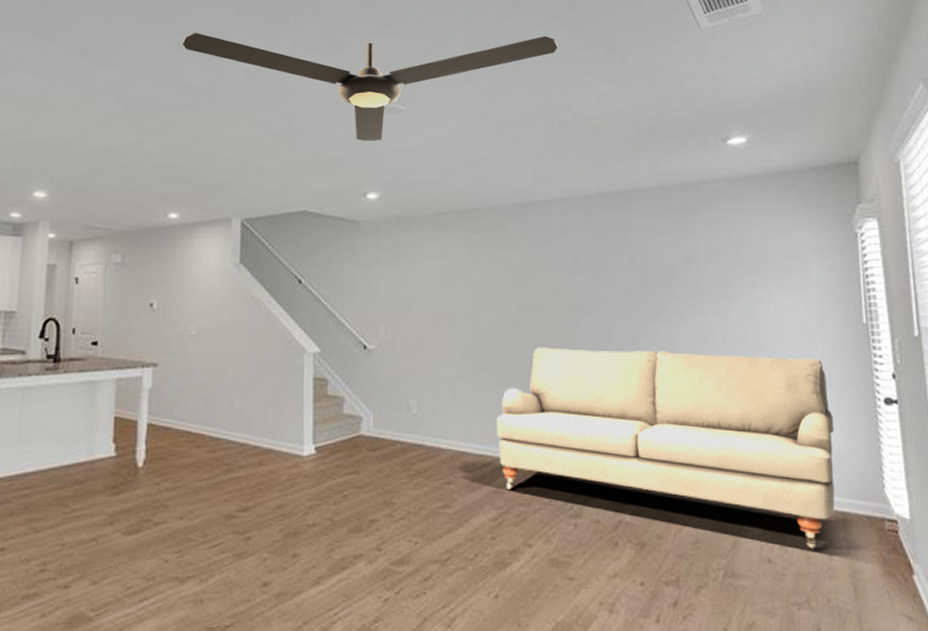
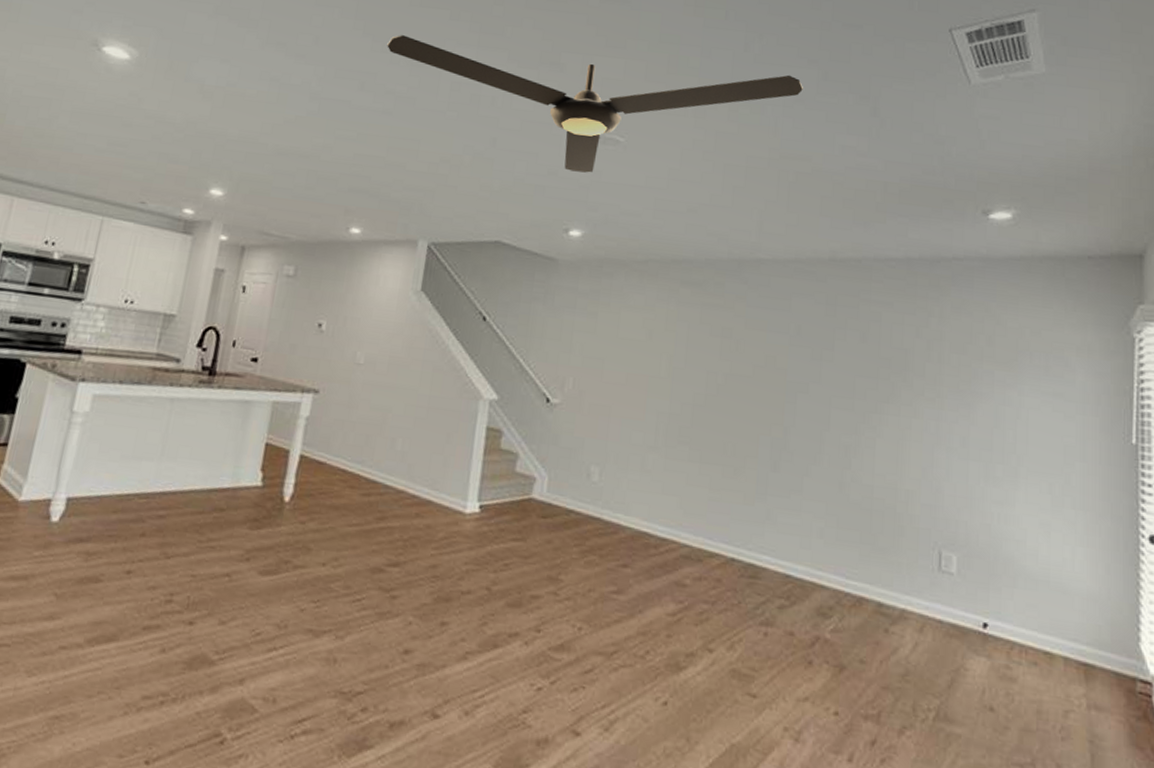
sofa: present [496,347,835,548] -> none [686,424,1085,701]

